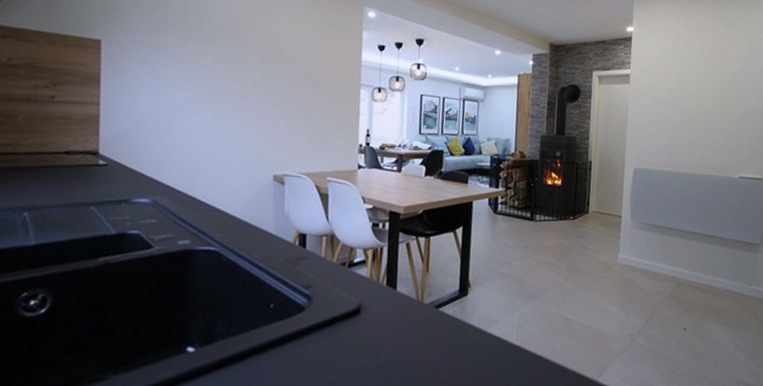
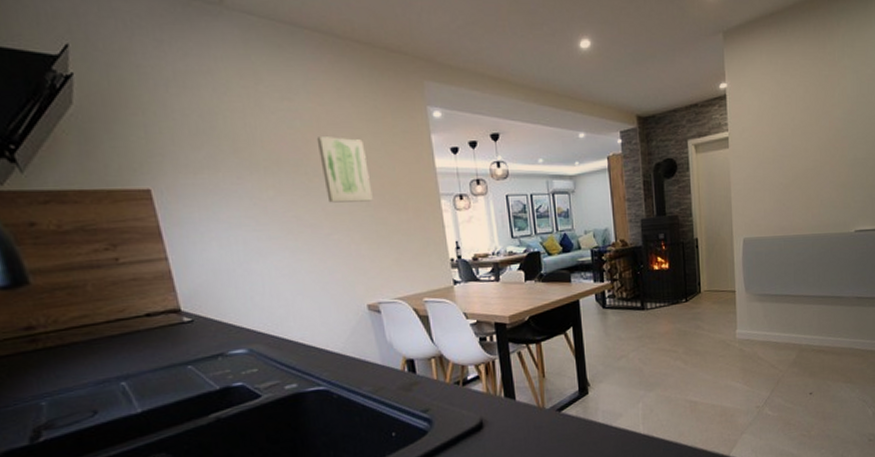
wall art: none [258,18,302,81] -> present [316,137,373,203]

